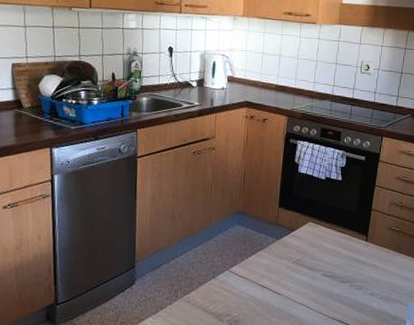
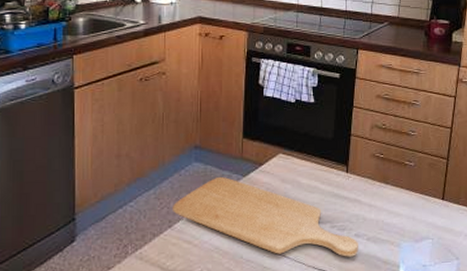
chopping board: none [216,238,372,312] -> present [171,176,358,257]

